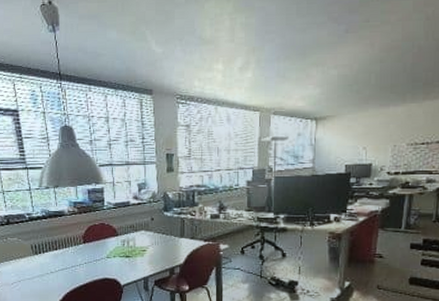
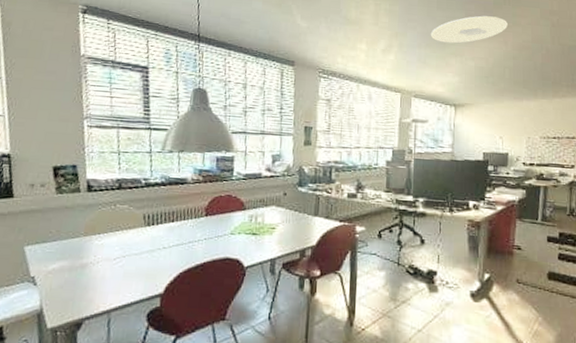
ceiling light: none [289,16,375,53] -> present [430,15,508,44]

